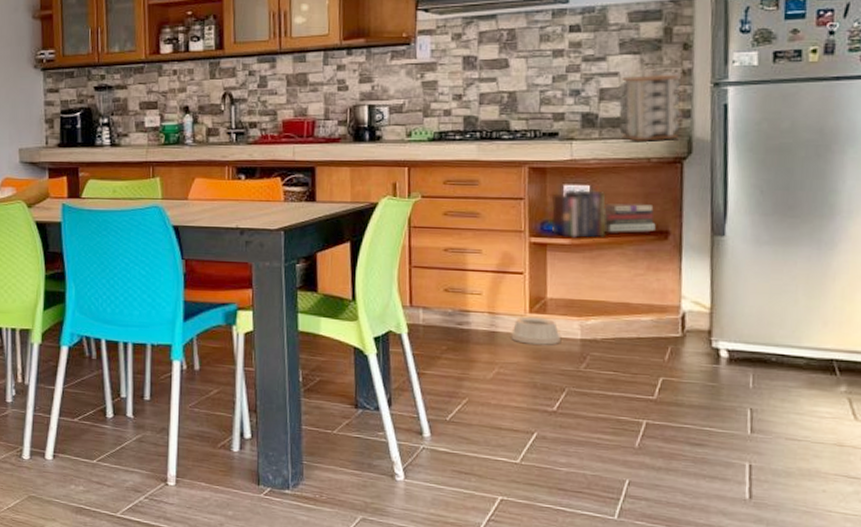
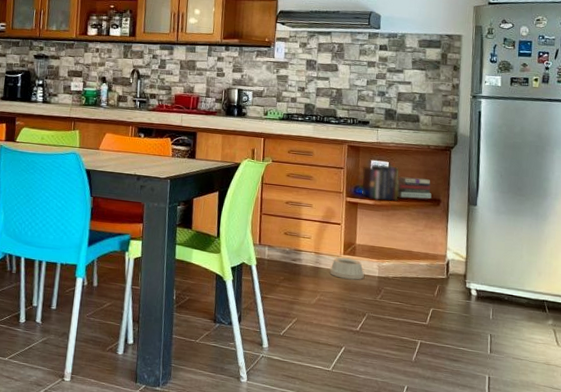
spice rack: present [619,65,680,143] -> none [410,78,451,134]

